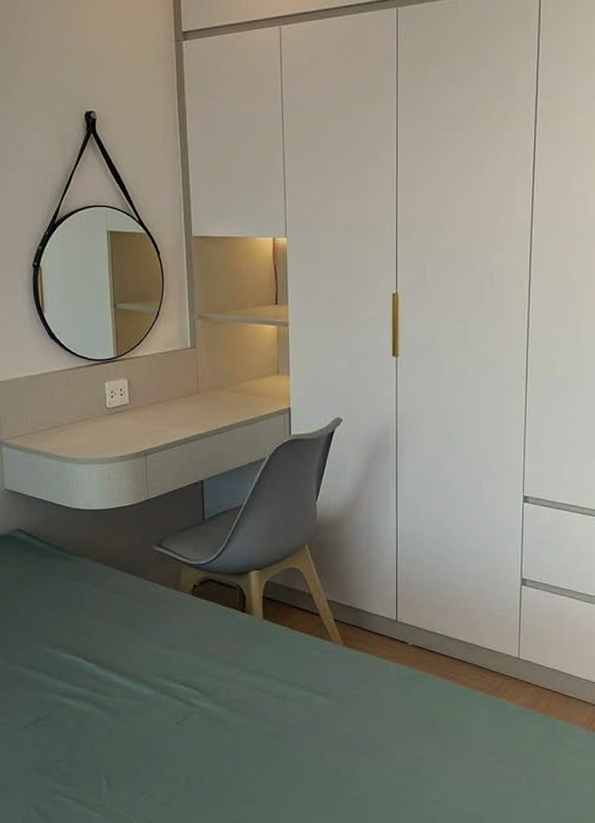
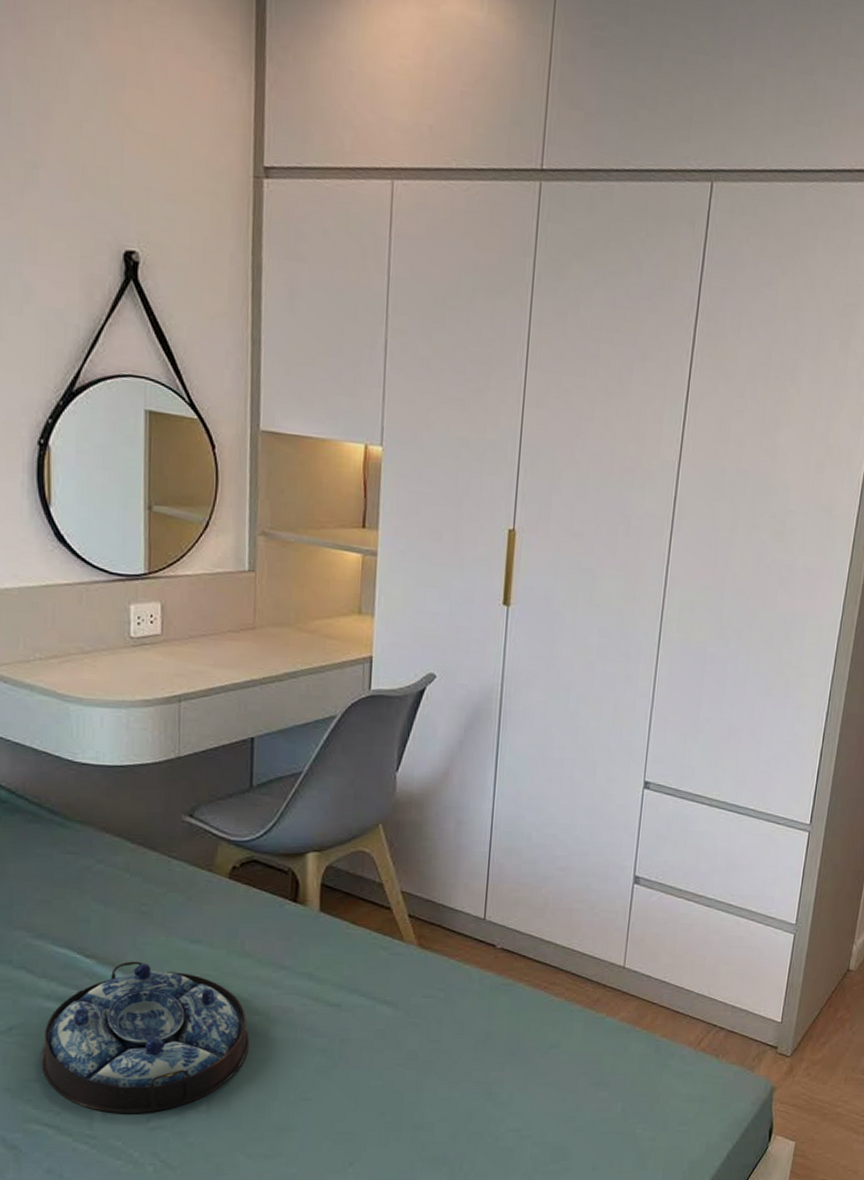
serving tray: none [61,664,216,787] -> present [41,961,250,1113]

